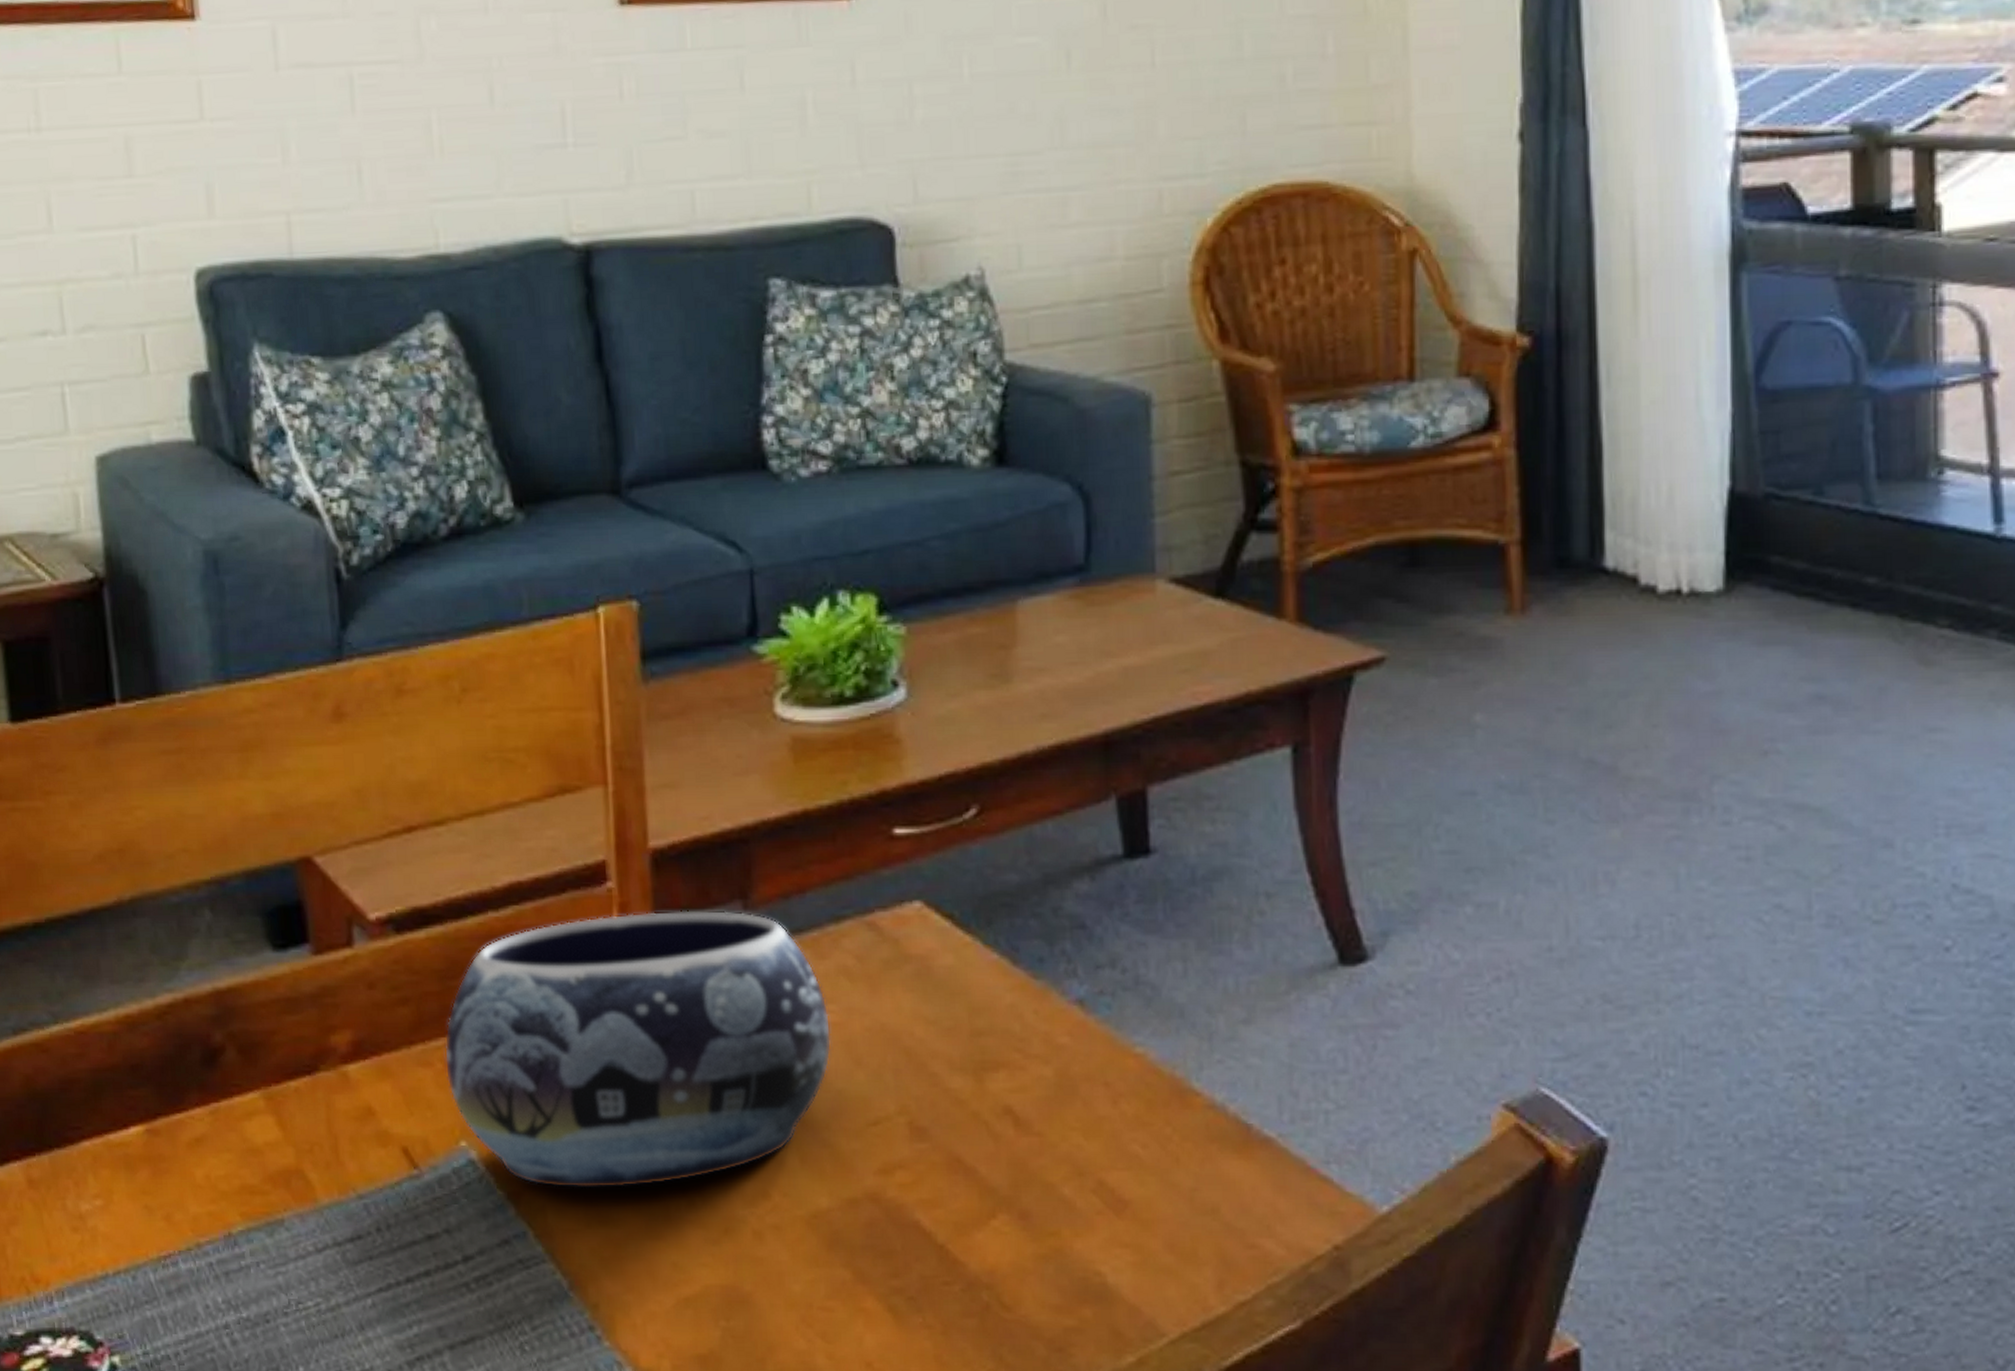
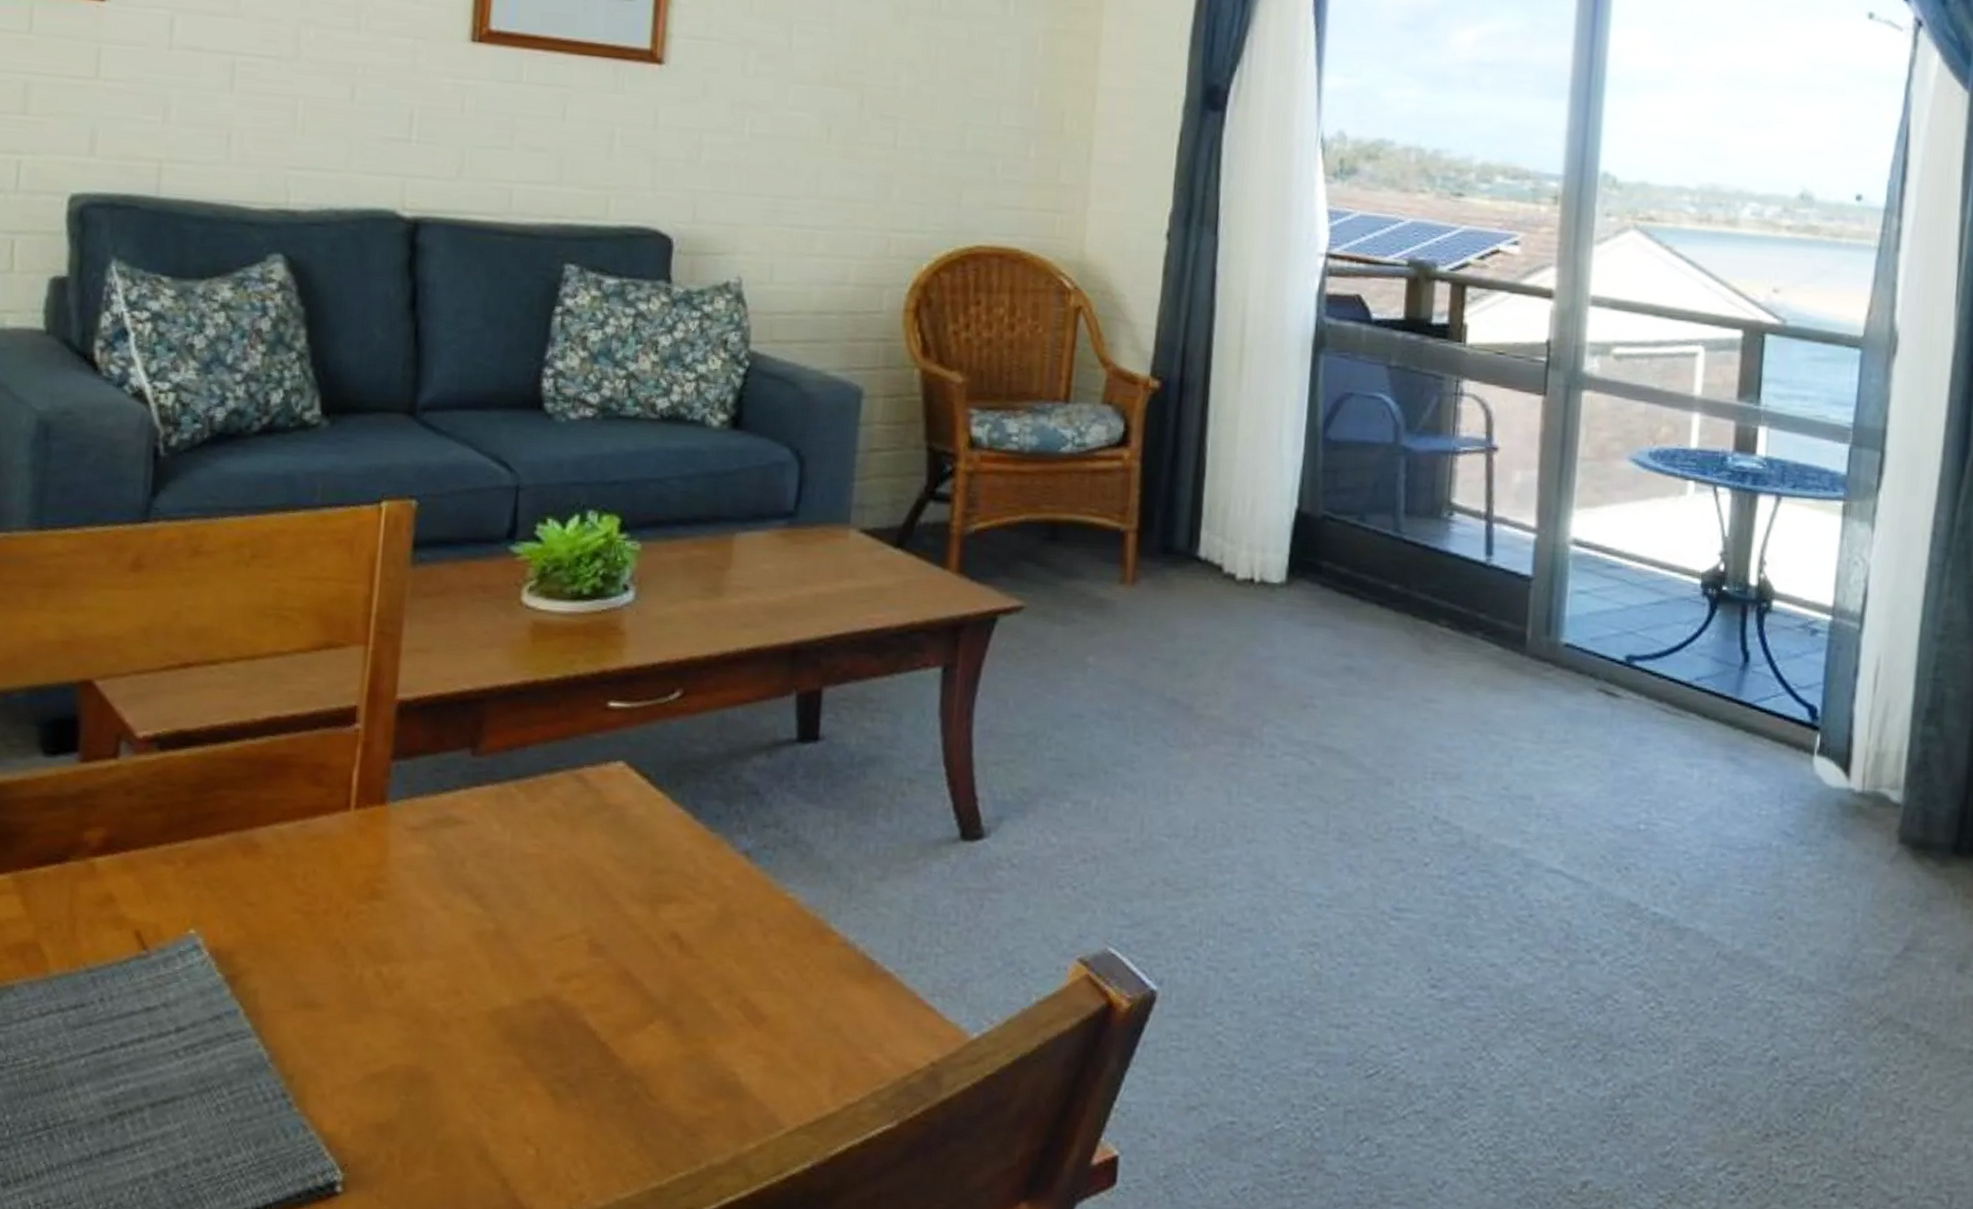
decorative bowl: present [444,910,832,1189] -> none [185,751,534,979]

